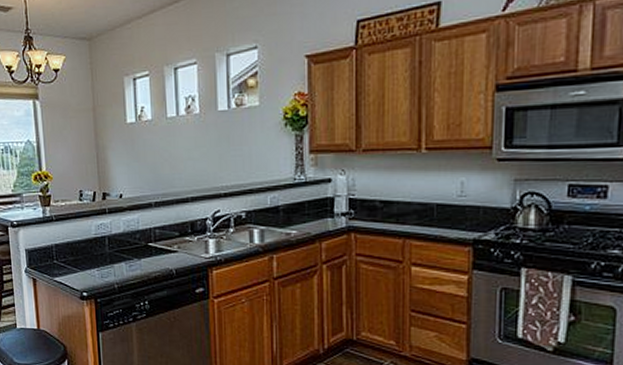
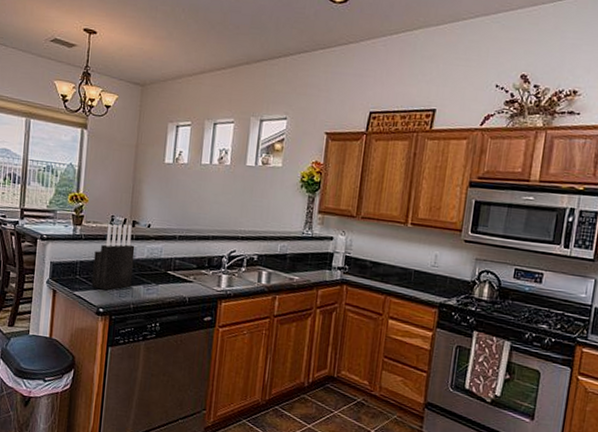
knife block: none [68,197,112,272] -> present [91,223,135,290]

